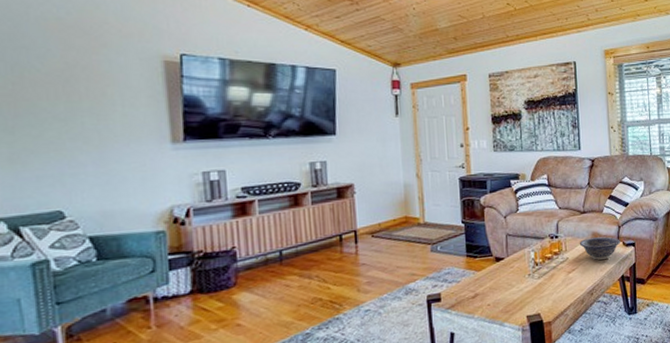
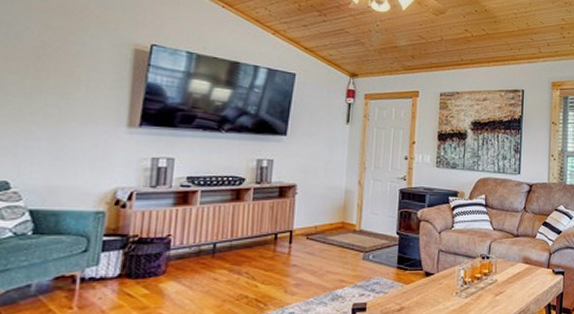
decorative bowl: present [579,236,621,261] -> none [509,262,550,286]

